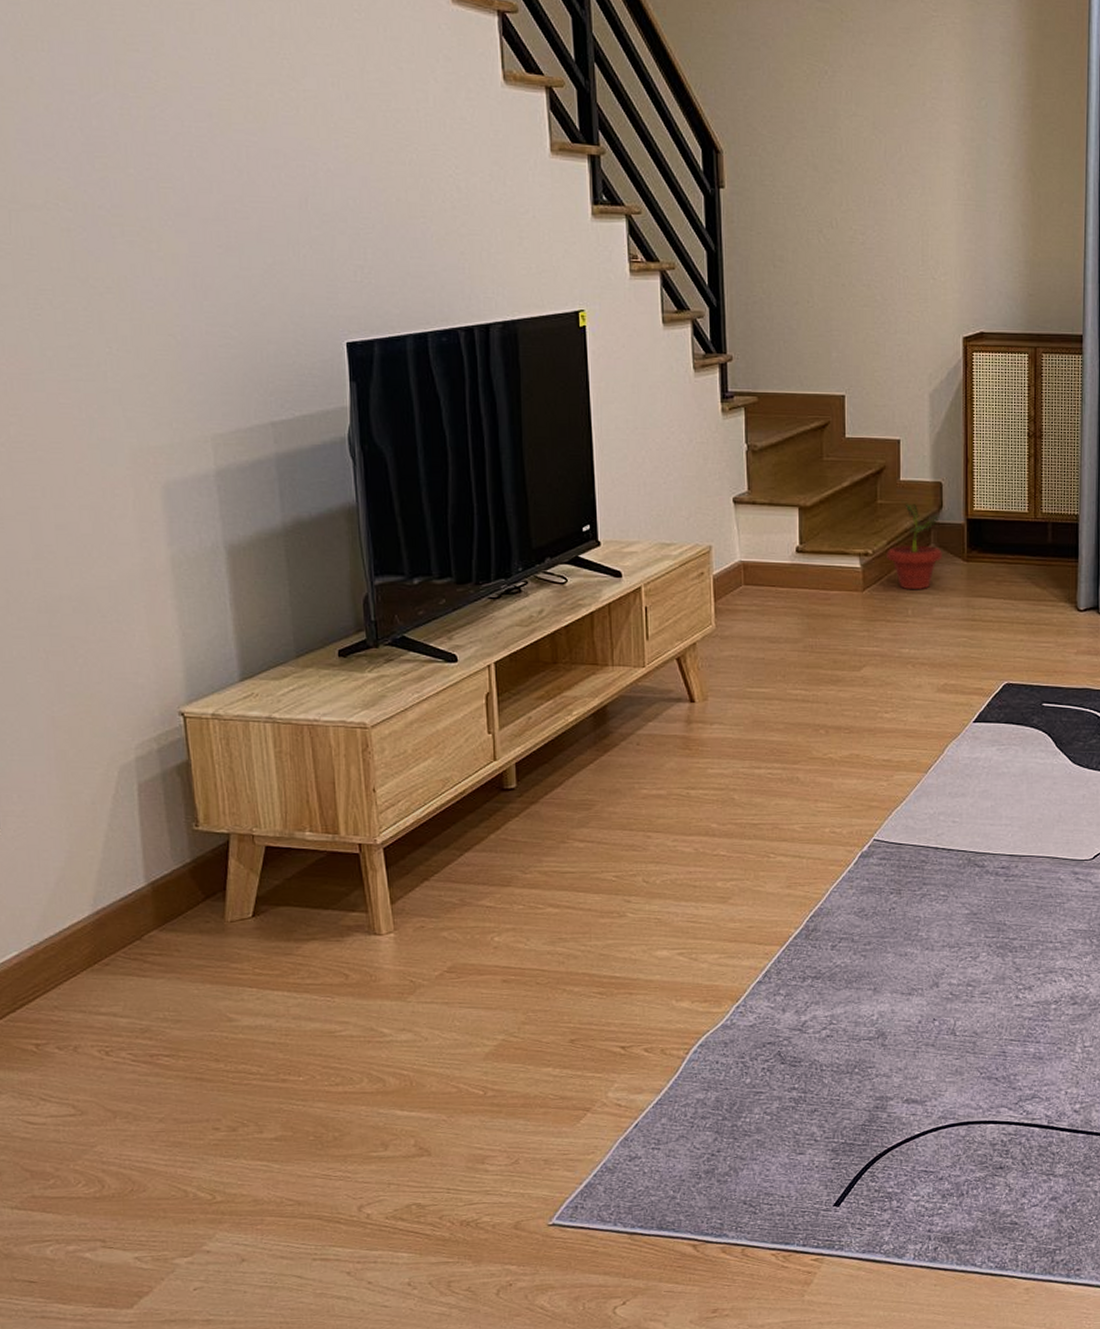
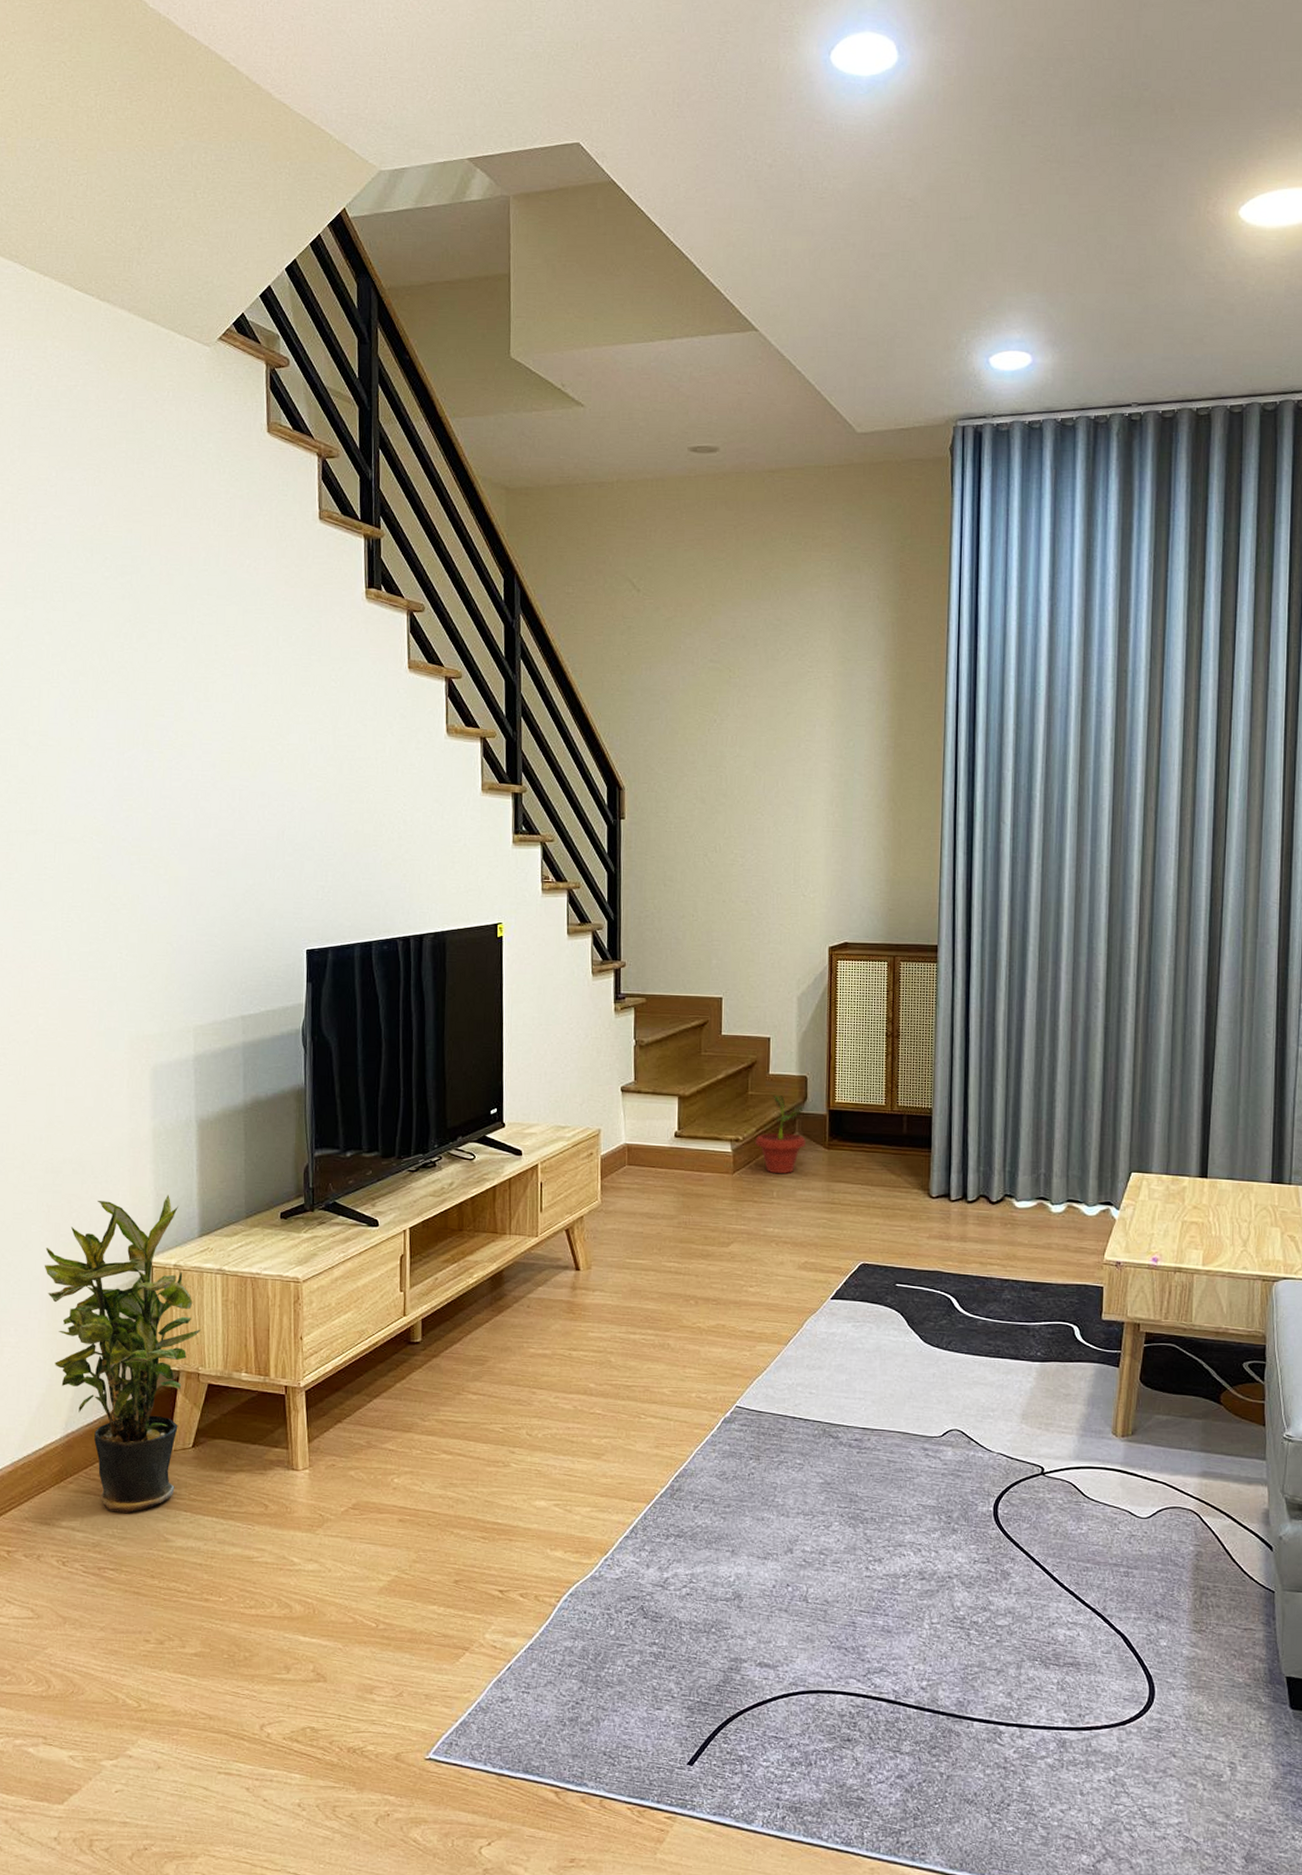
potted plant: none [47,634,253,994] -> present [45,1195,202,1513]

